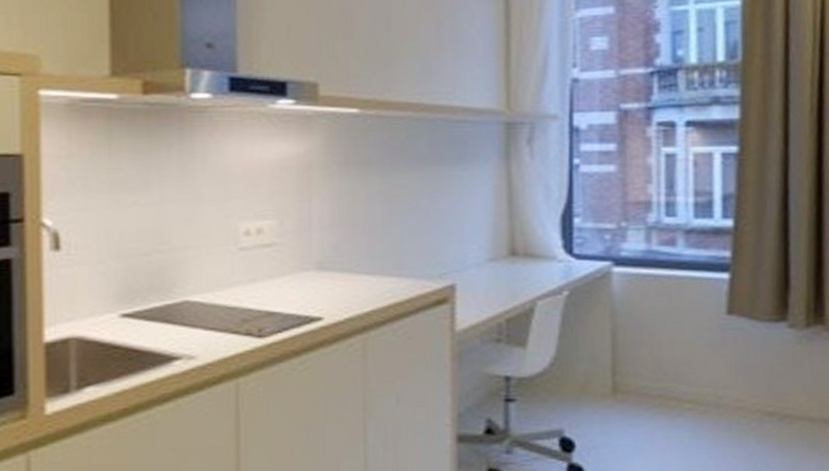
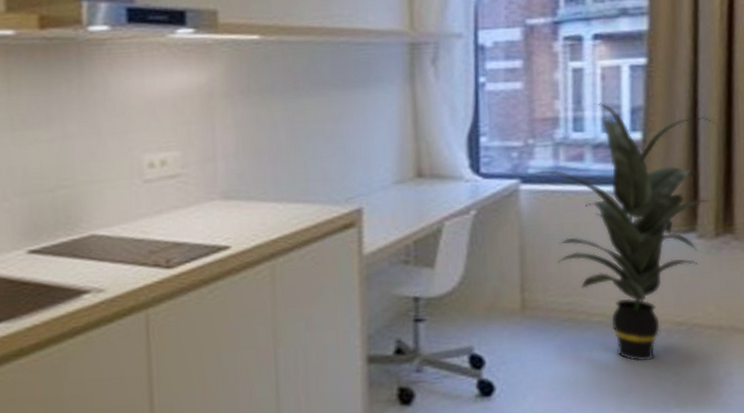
indoor plant: none [624,189,808,451] -> present [531,103,718,362]

